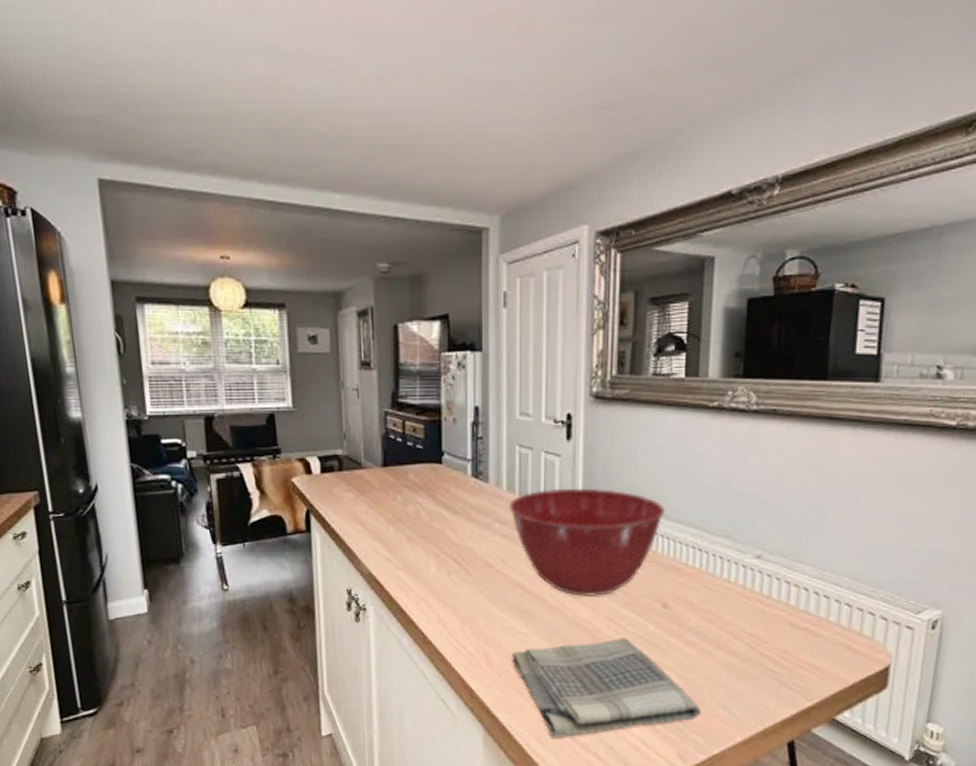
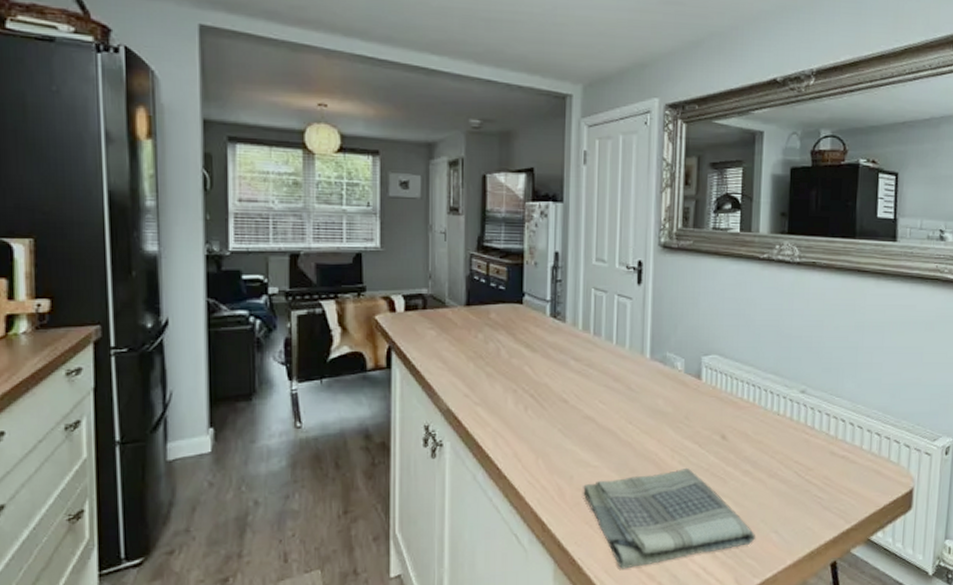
mixing bowl: present [508,488,666,596] -> none [583,328,724,429]

